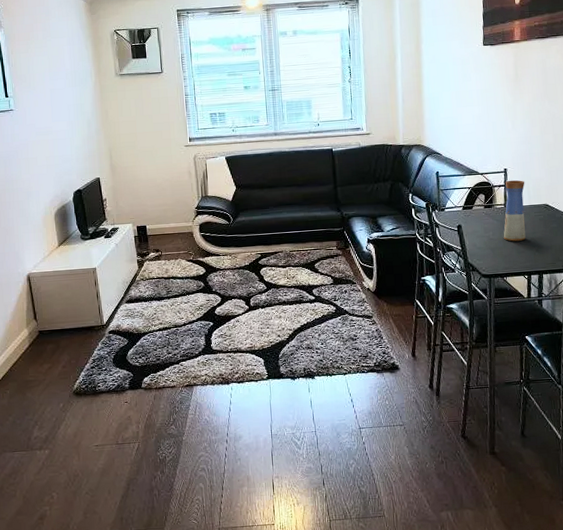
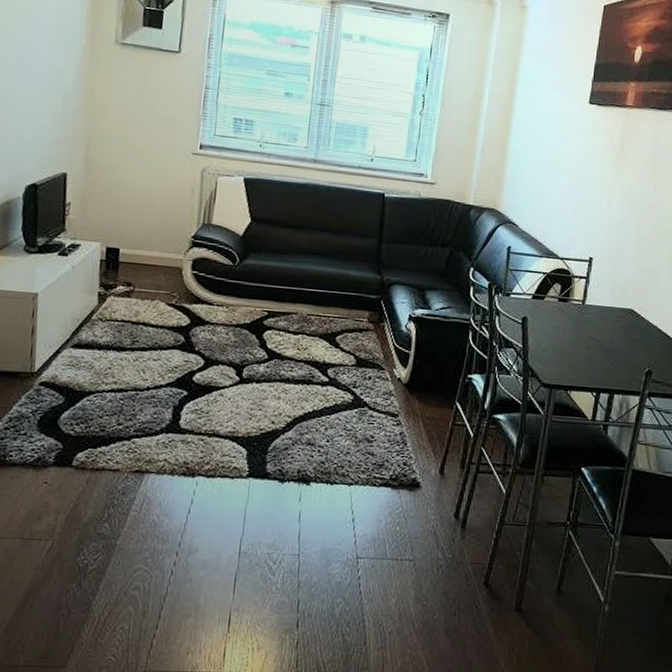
vase: present [503,180,526,242] -> none [575,272,611,349]

